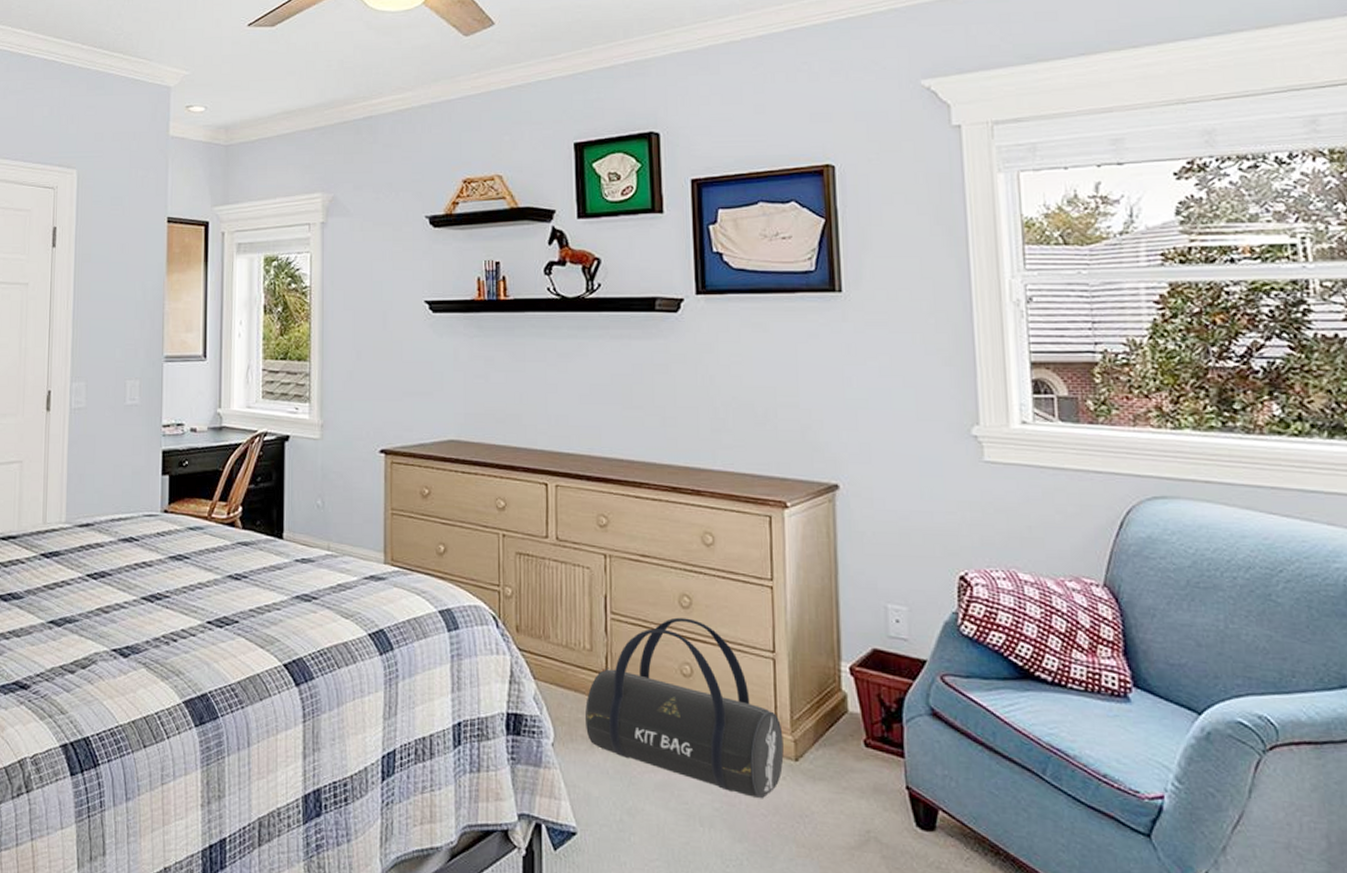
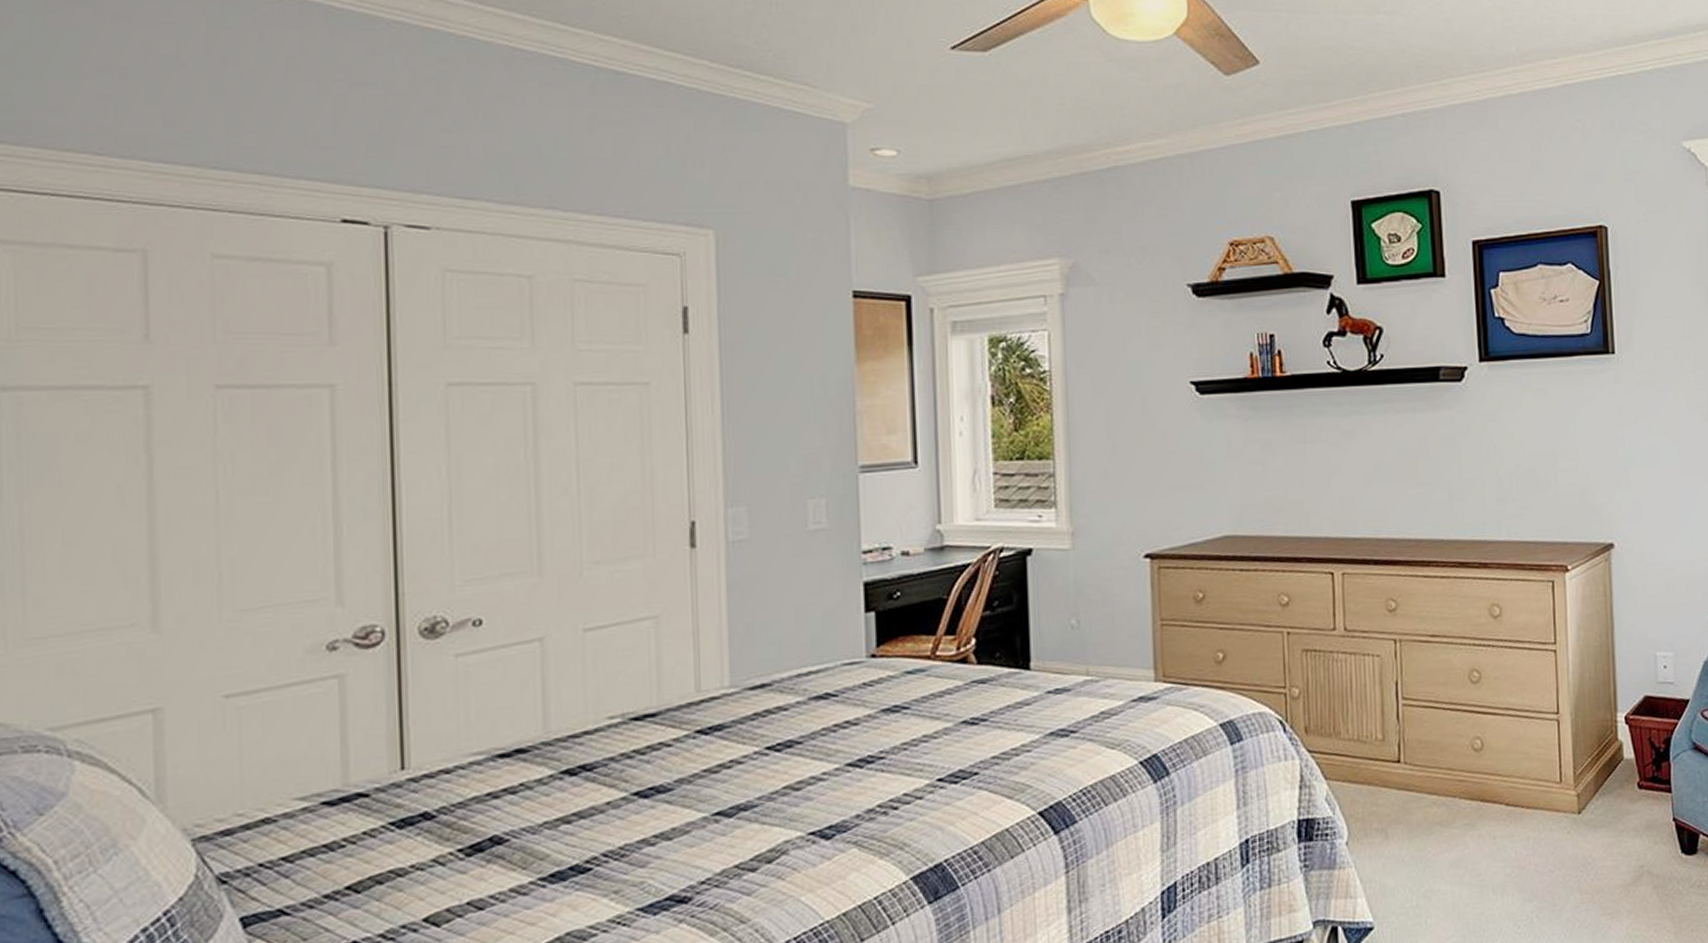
duffel bag: present [585,617,784,798] -> none [1379,692,1568,857]

